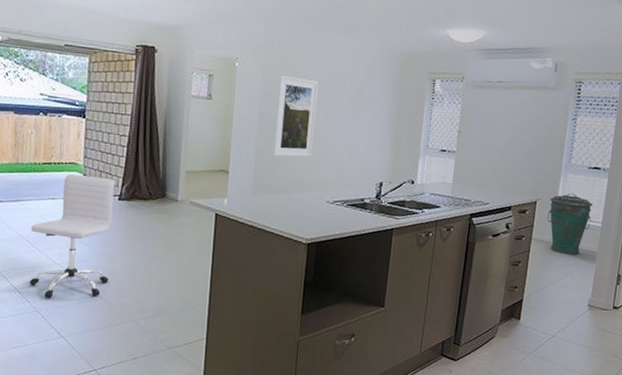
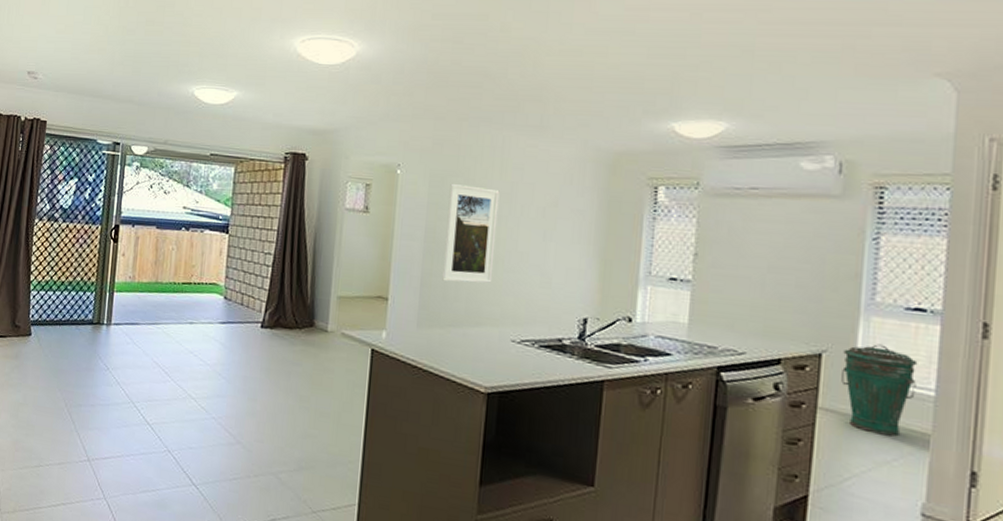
chair: present [29,174,115,299] -> none [162,296,258,440]

